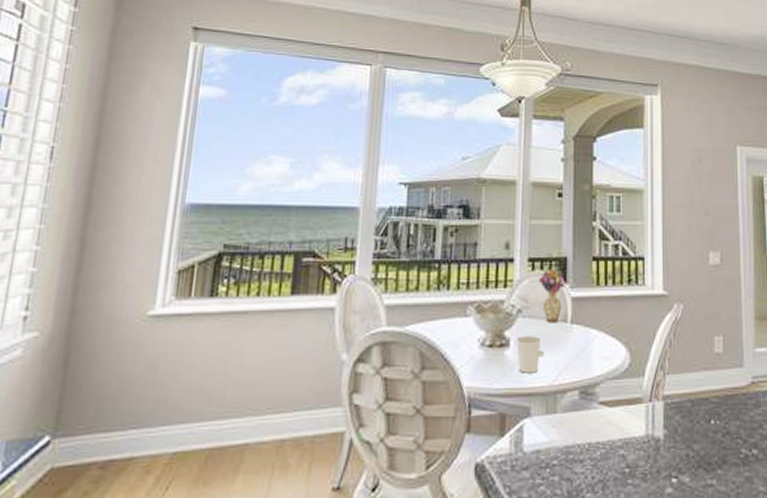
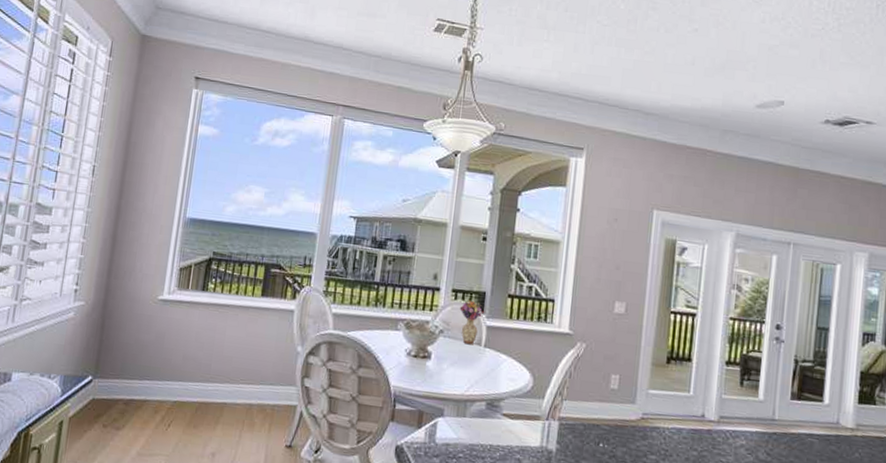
cup: present [517,336,544,373] -> none [436,351,459,383]

